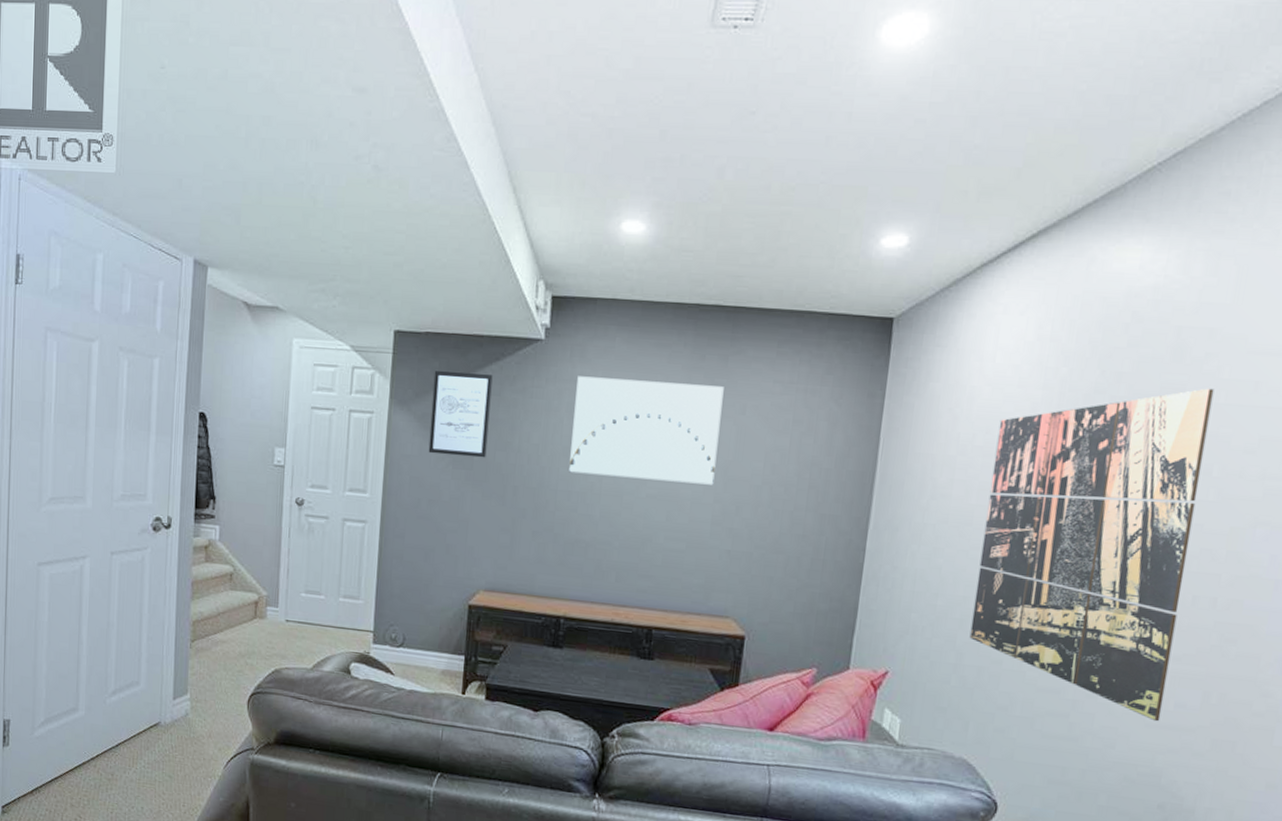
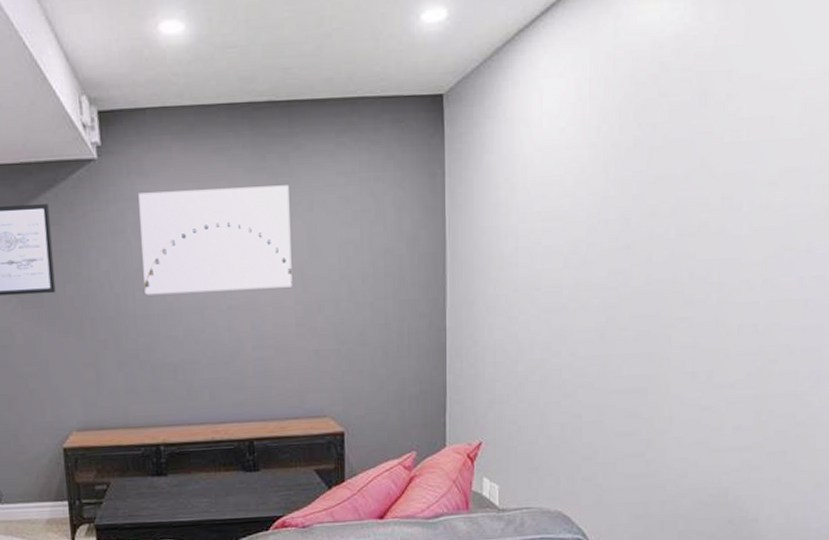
wall art: present [969,388,1215,722] -> none [550,128,737,446]

